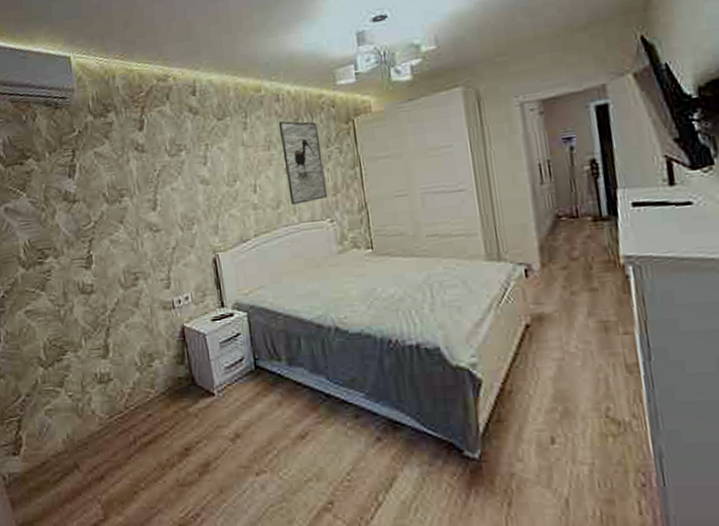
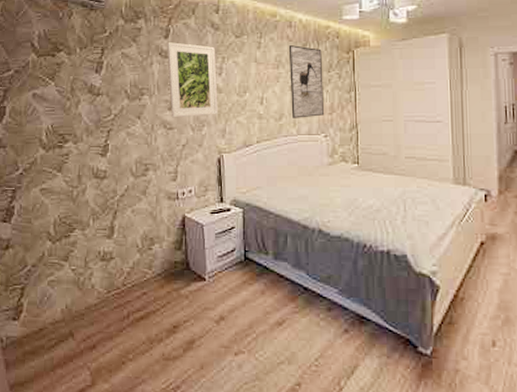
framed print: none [143,133,207,219] -> present [167,42,218,118]

